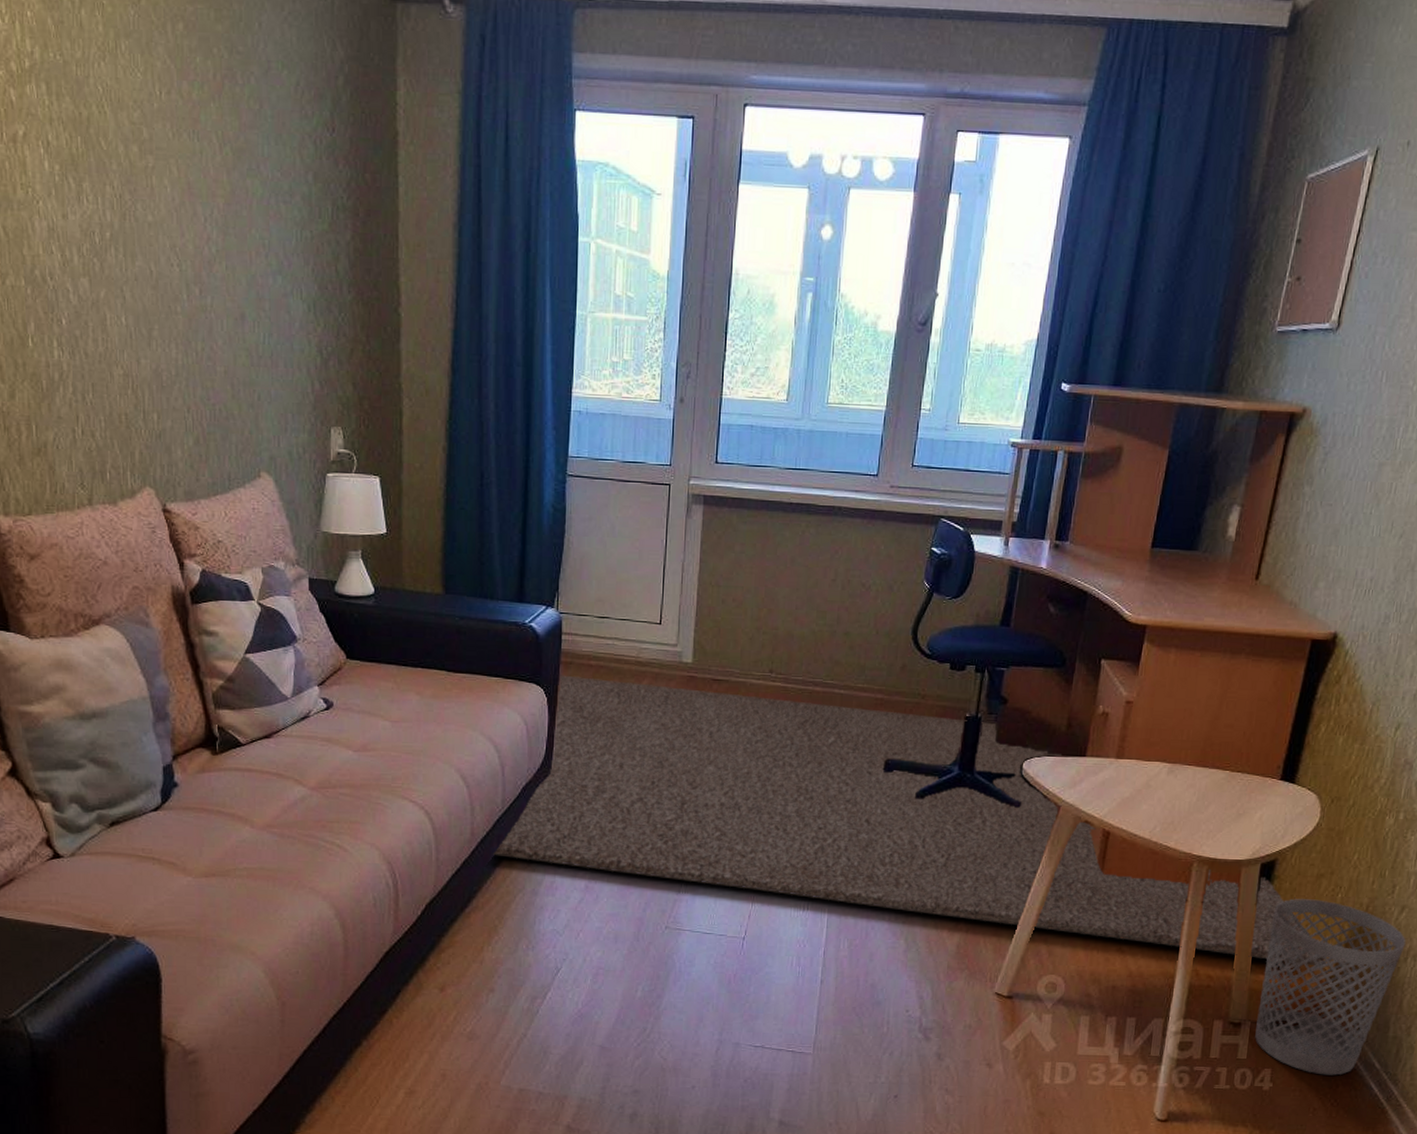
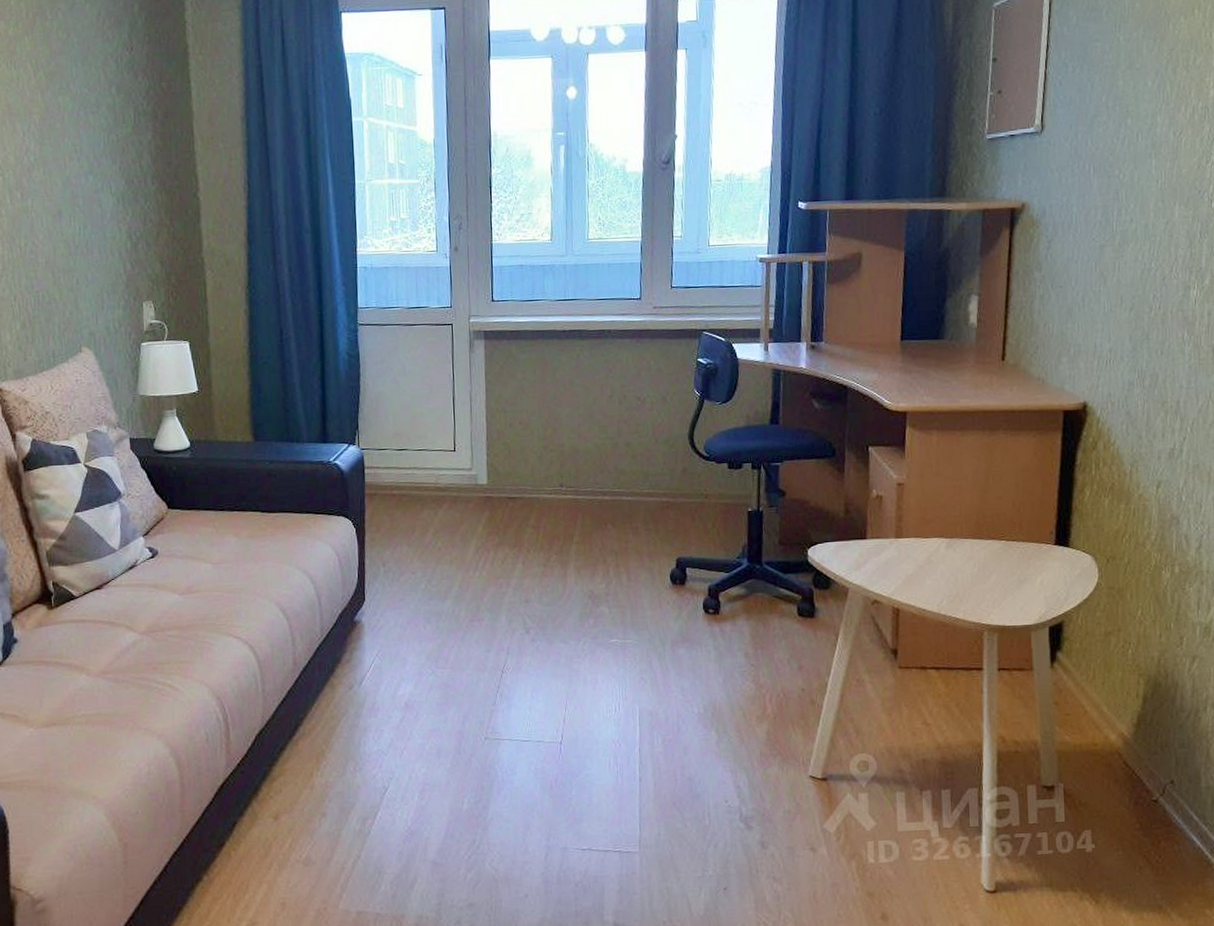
rug: present [493,675,1340,968] -> none [316,506,1141,724]
wastebasket: present [1255,899,1406,1076] -> none [1068,657,1202,832]

